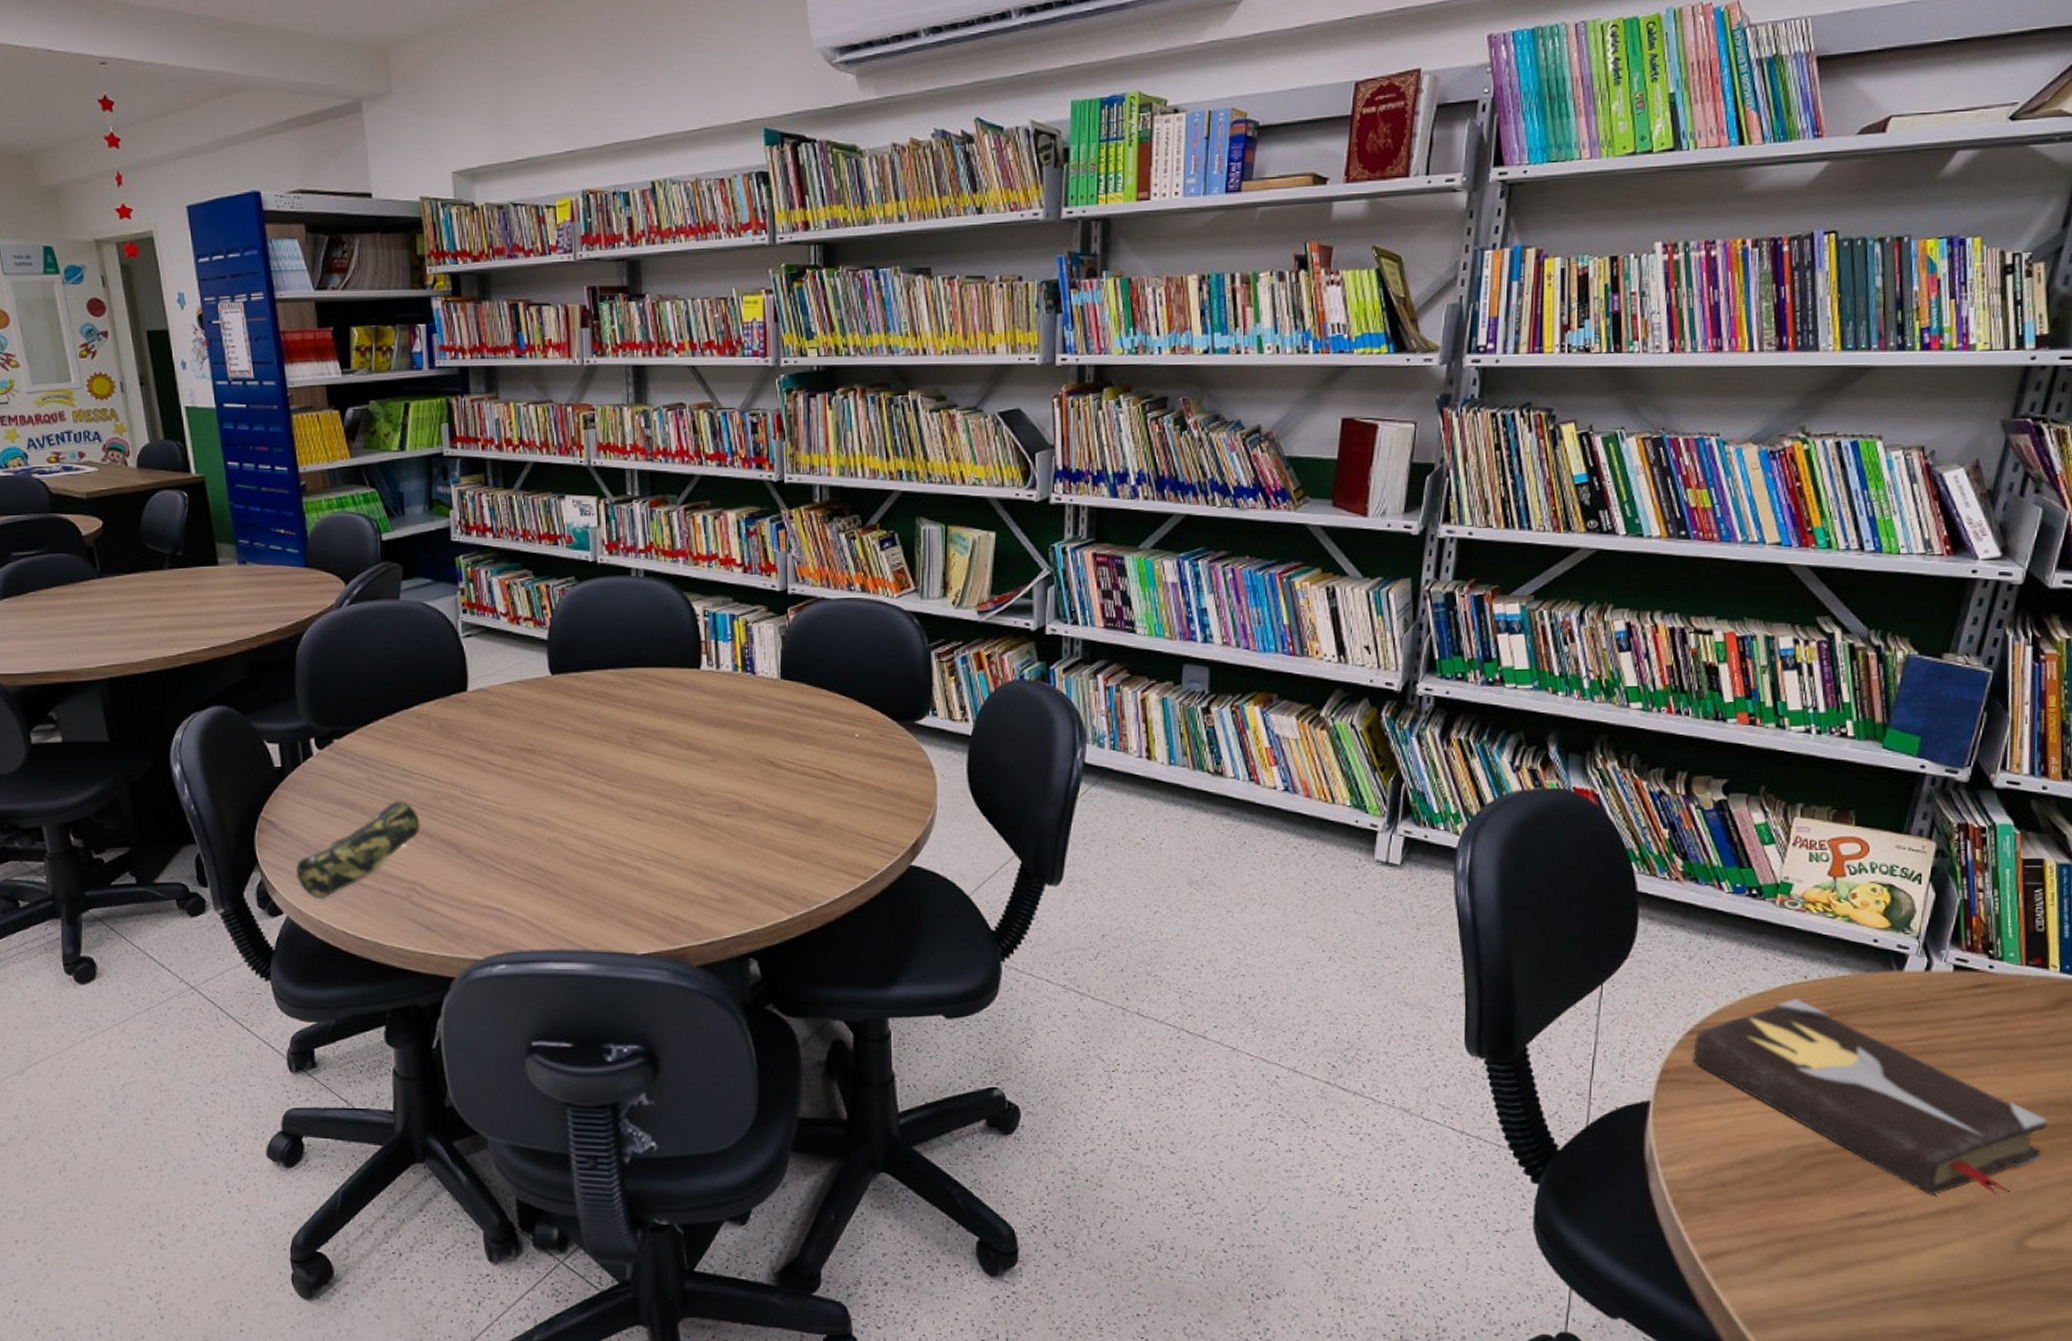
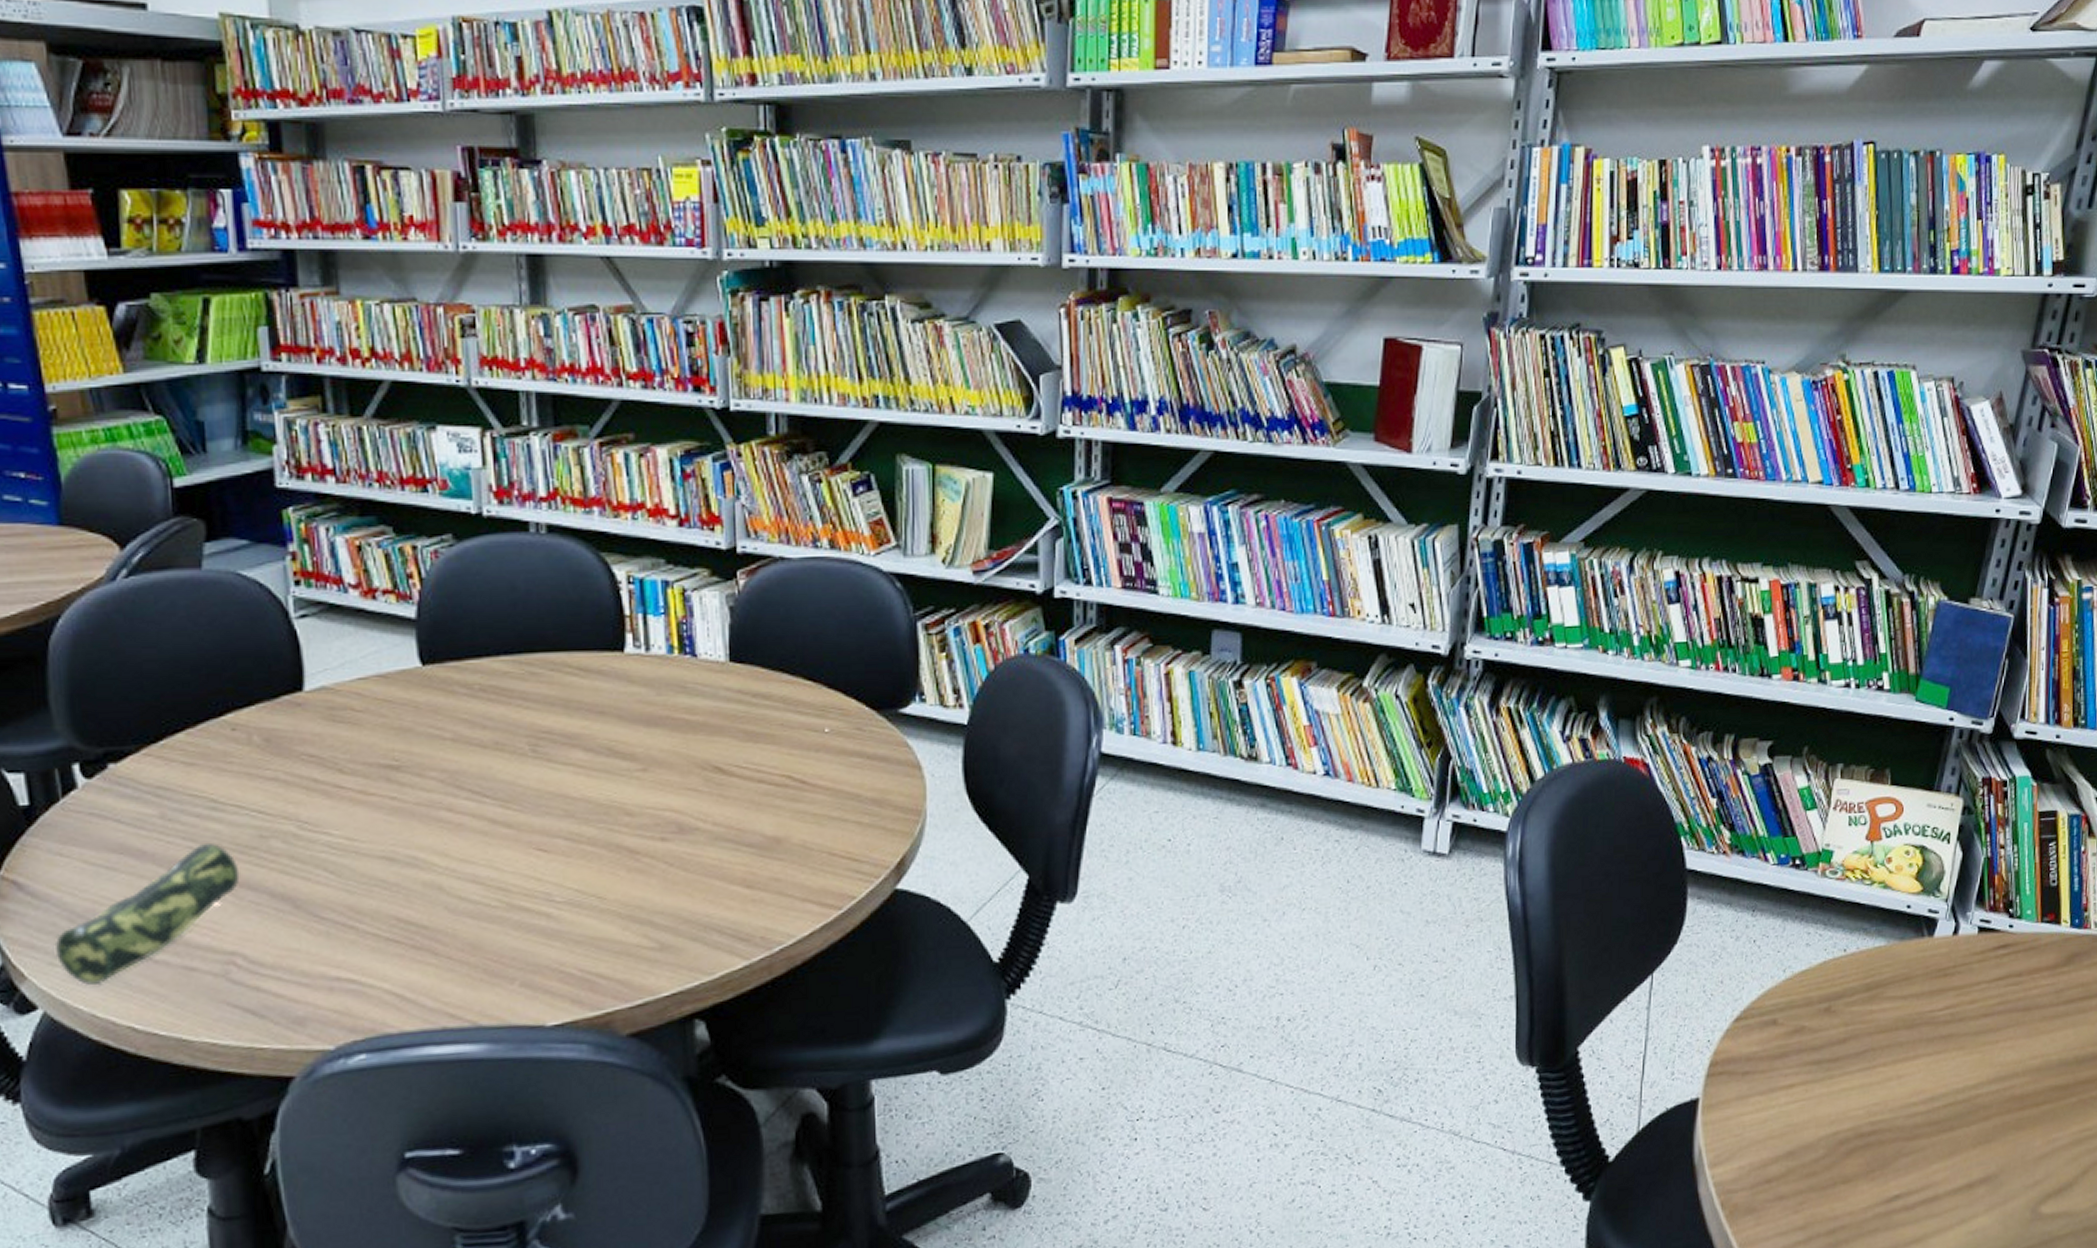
hardback book: present [1693,998,2049,1196] -> none [1739,973,2060,1171]

